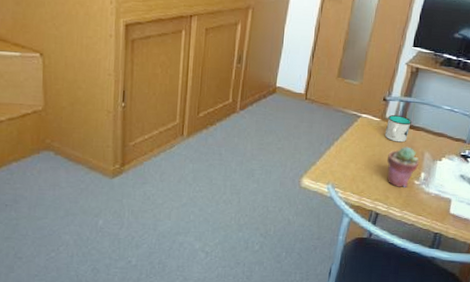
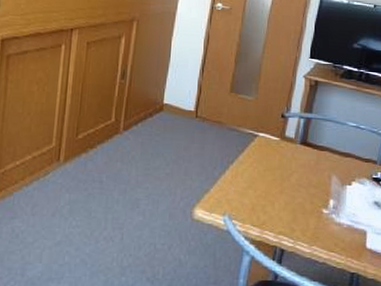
mug: present [384,114,412,143] -> none [285,132,315,165]
potted succulent: present [387,146,420,188] -> none [290,169,327,218]

